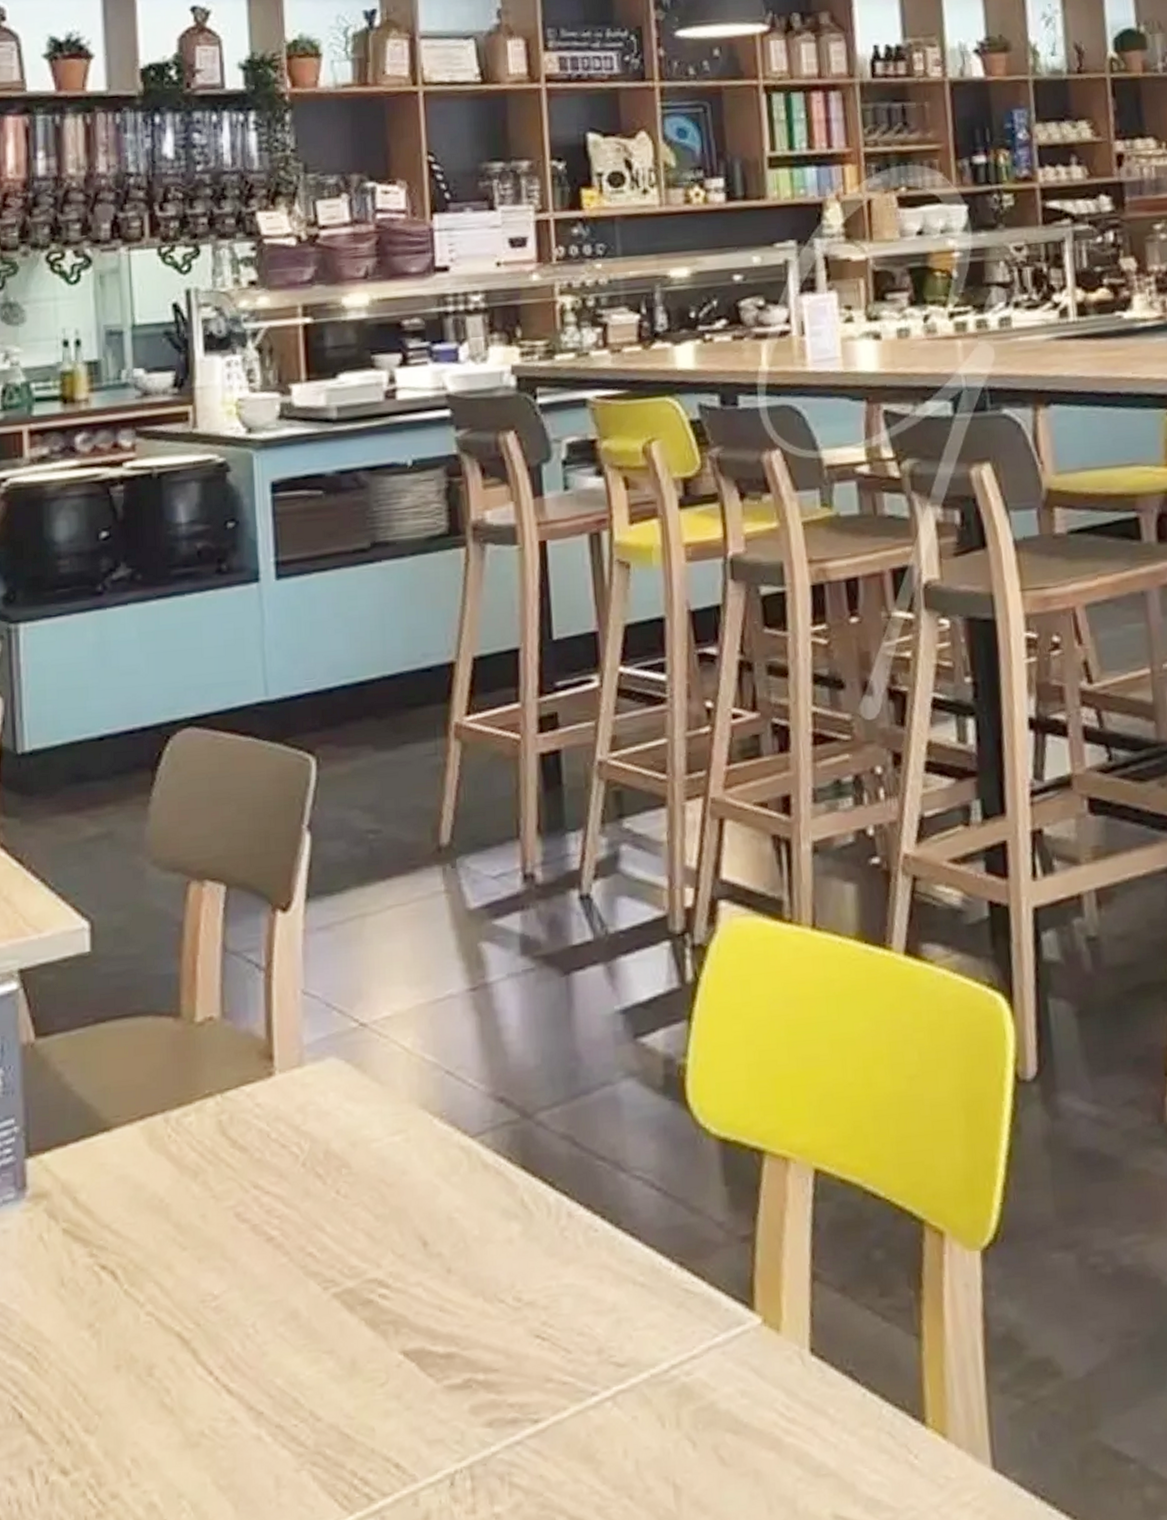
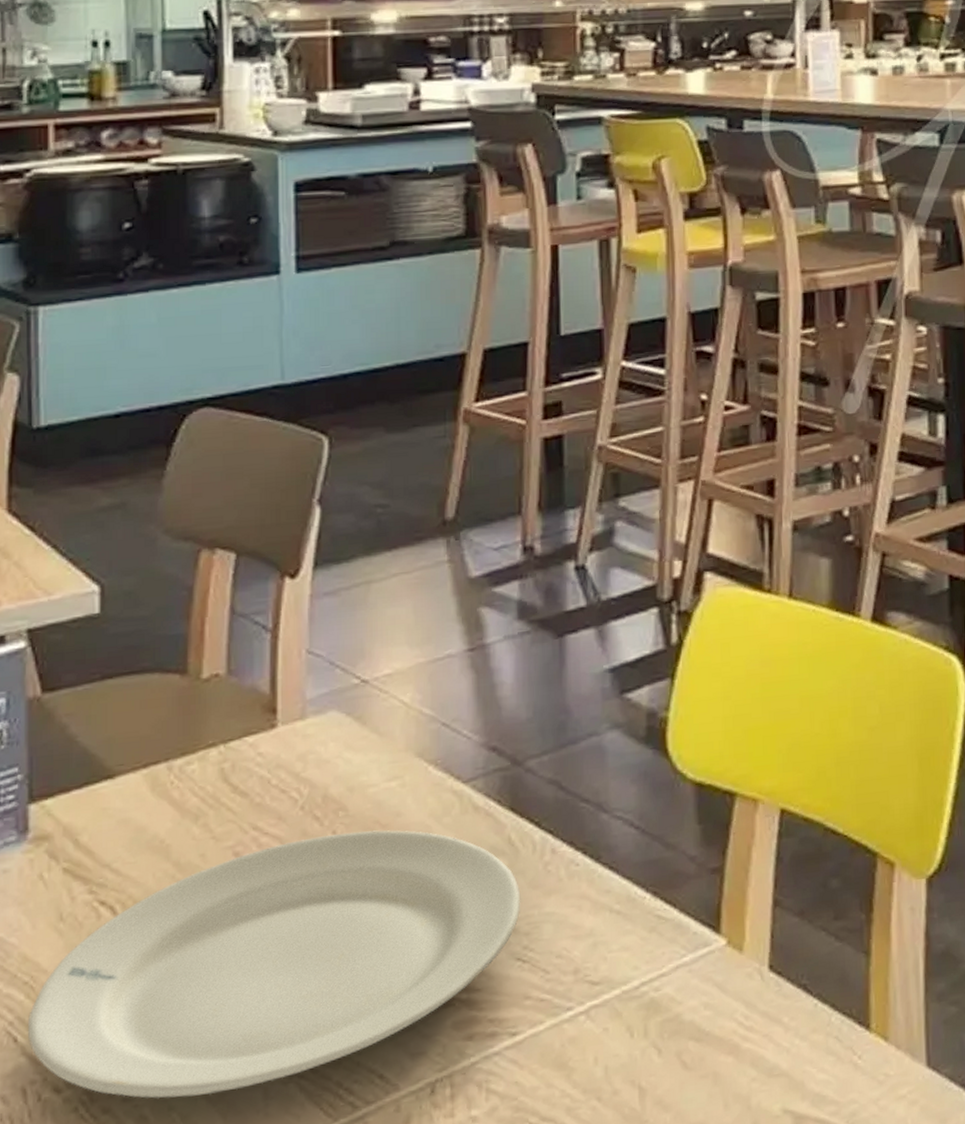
plate: none [32,1189,538,1484] -> present [27,829,521,1099]

